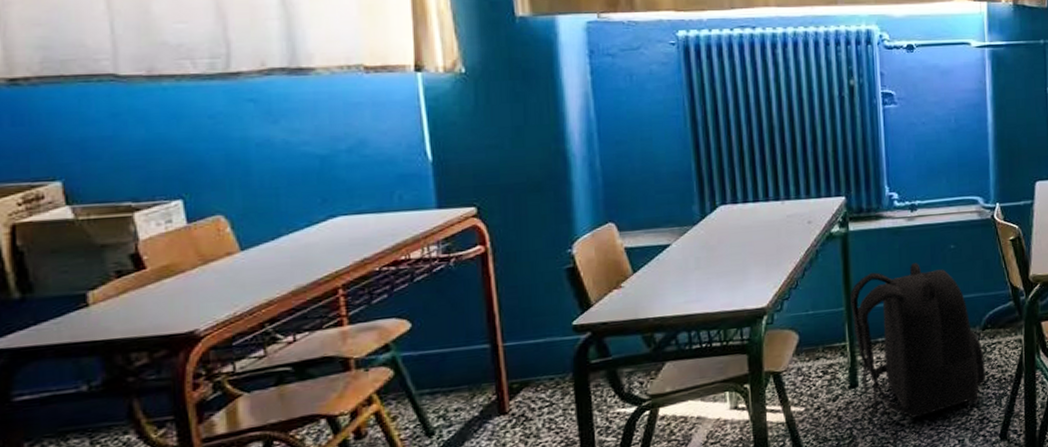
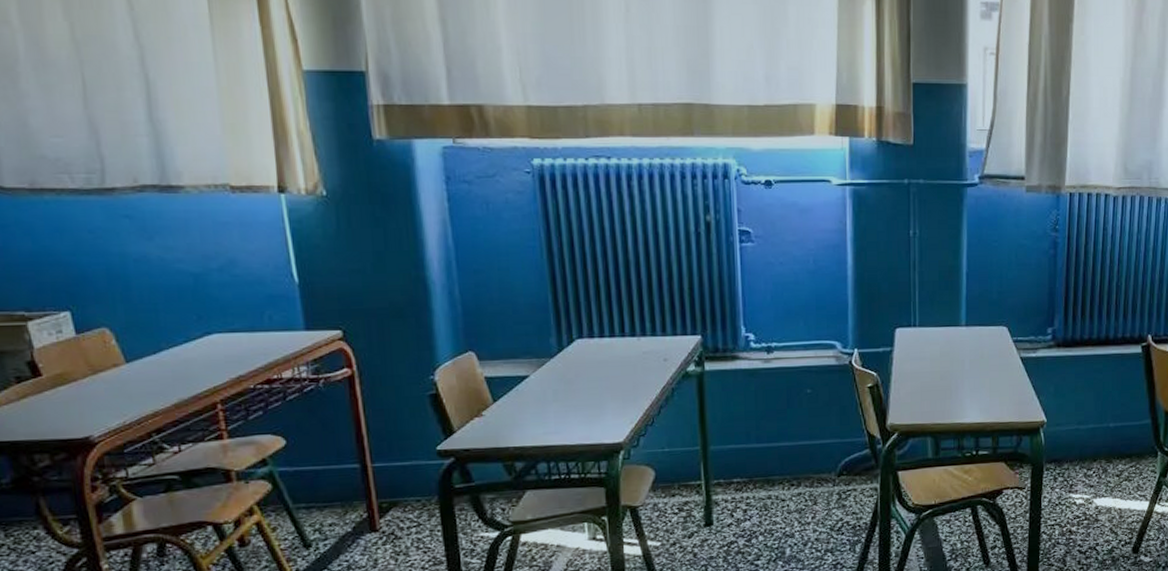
backpack: present [850,263,987,418] -> none [706,406,841,559]

